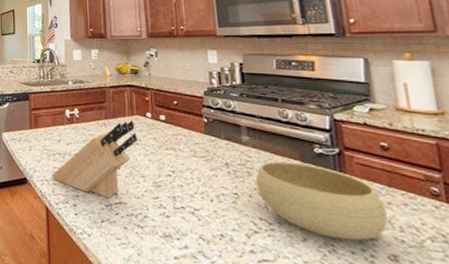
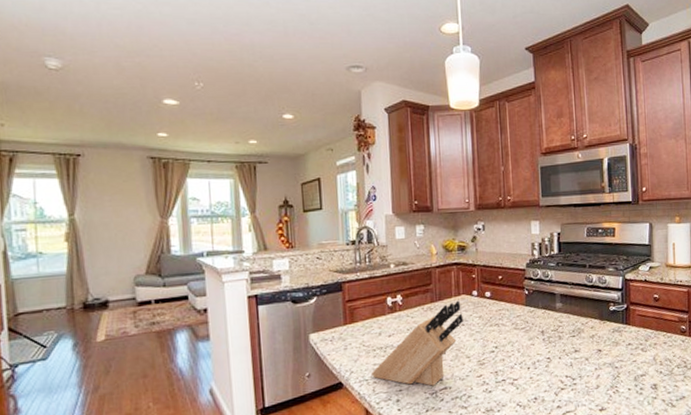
bowl: present [255,161,389,241] -> none [564,321,654,381]

